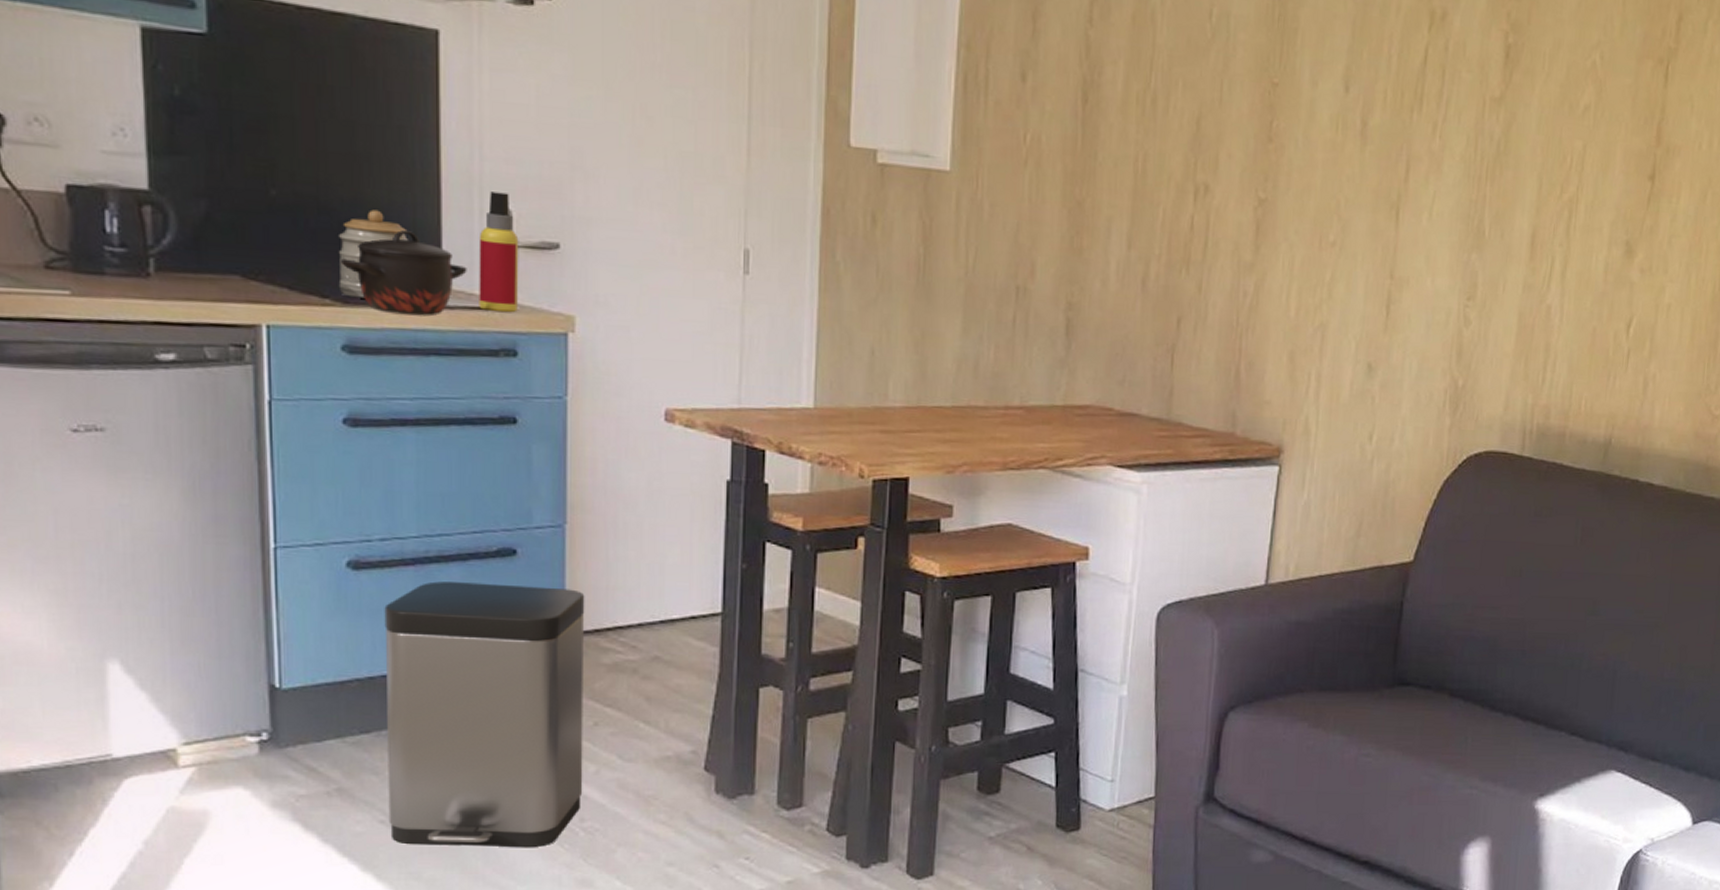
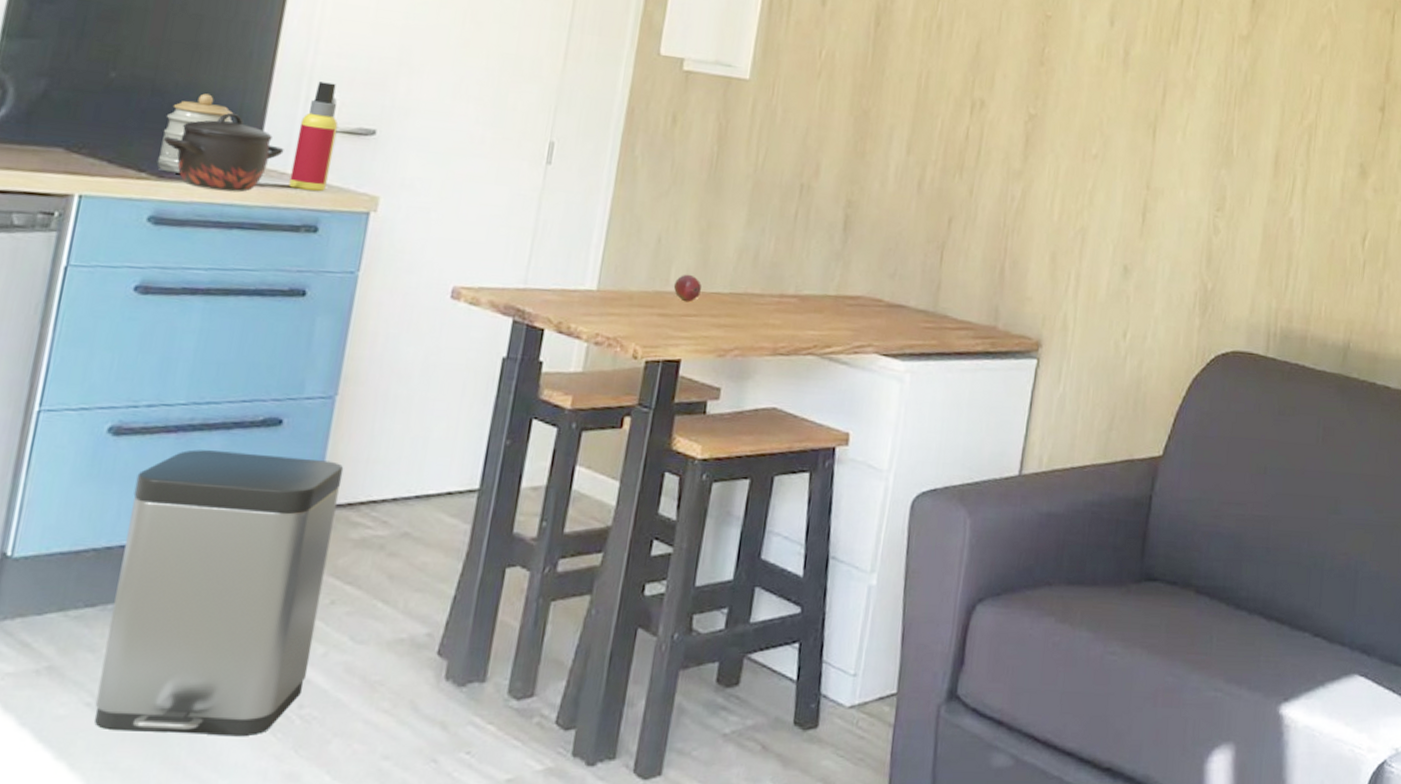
fruit: none [893,387,922,418] -> present [673,274,702,303]

